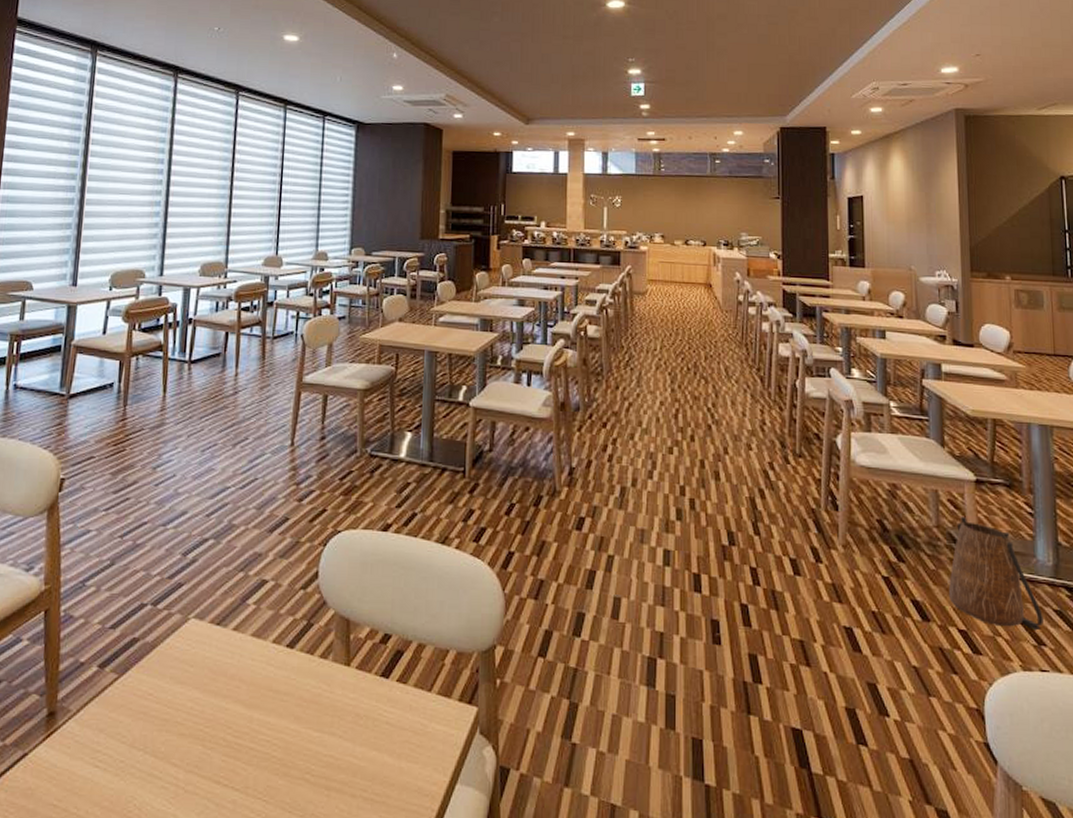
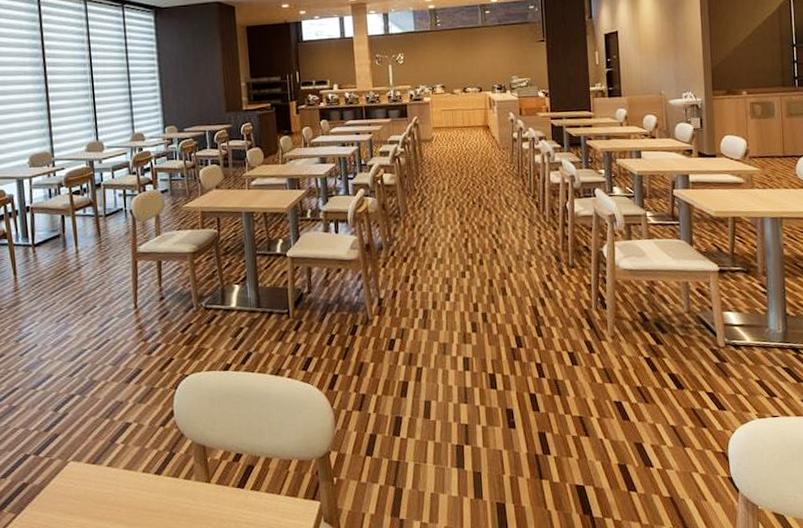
tote bag: present [948,517,1043,631] -> none [698,302,775,386]

